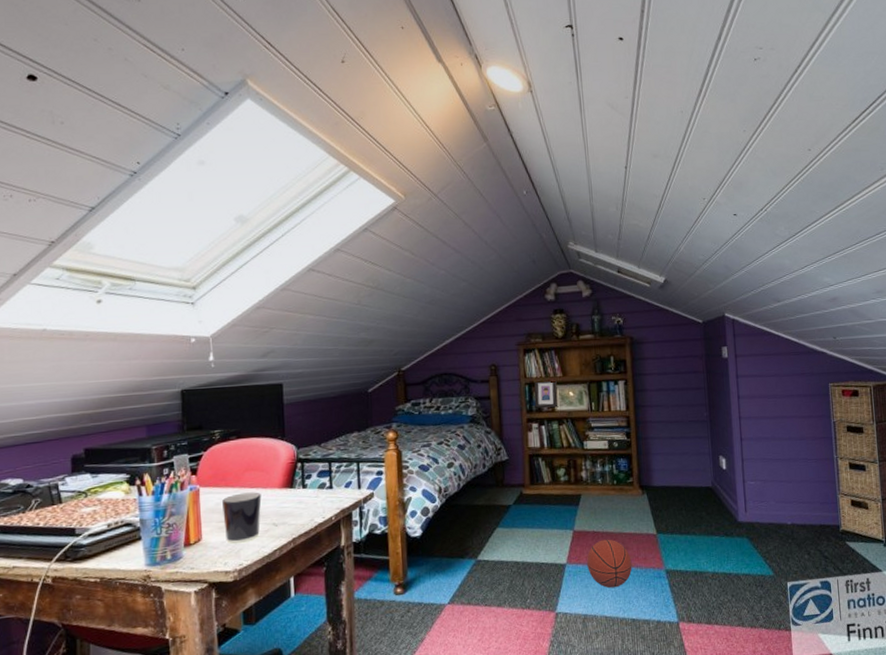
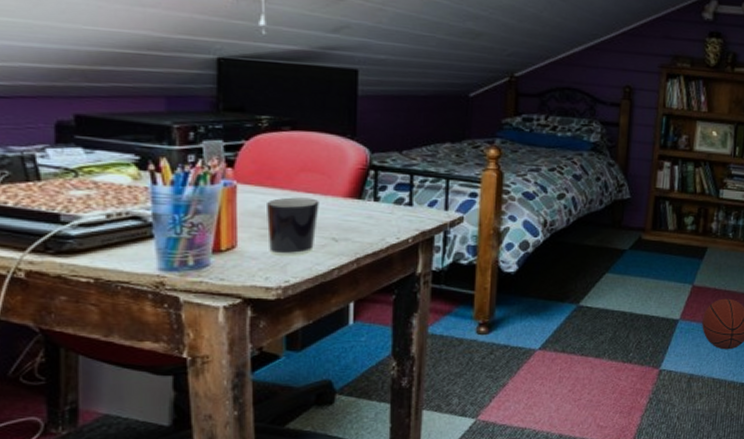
picture frame: present [534,380,558,408] -> none [670,112,700,147]

